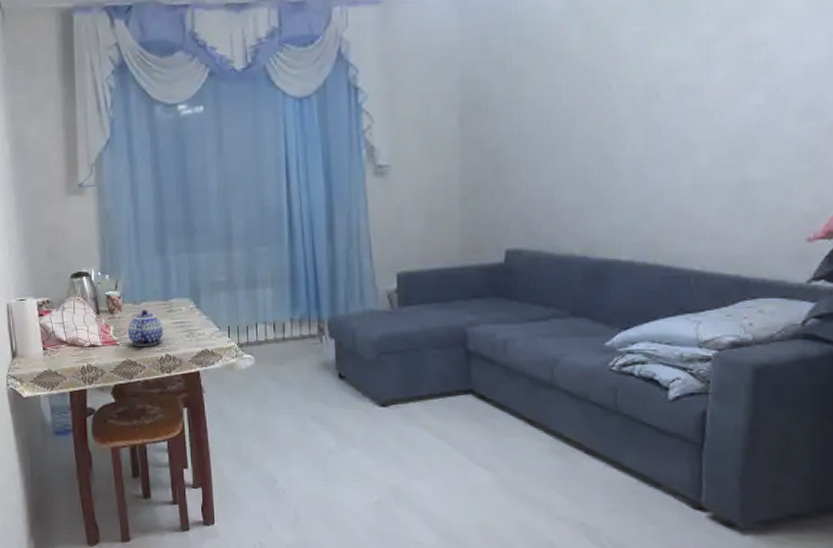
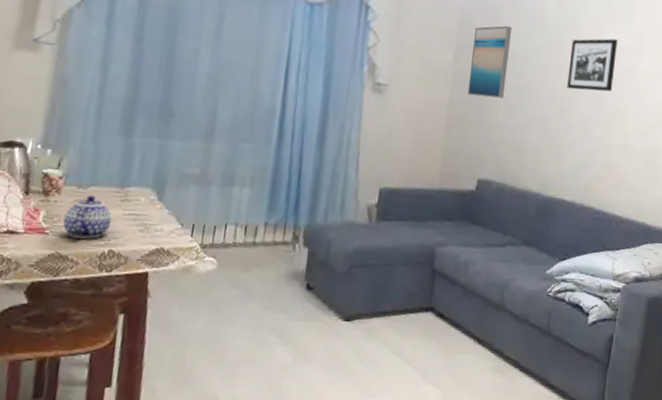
wall art: none [479,71,526,160] -> present [467,25,513,98]
picture frame: none [606,55,673,129] -> present [567,38,618,92]

